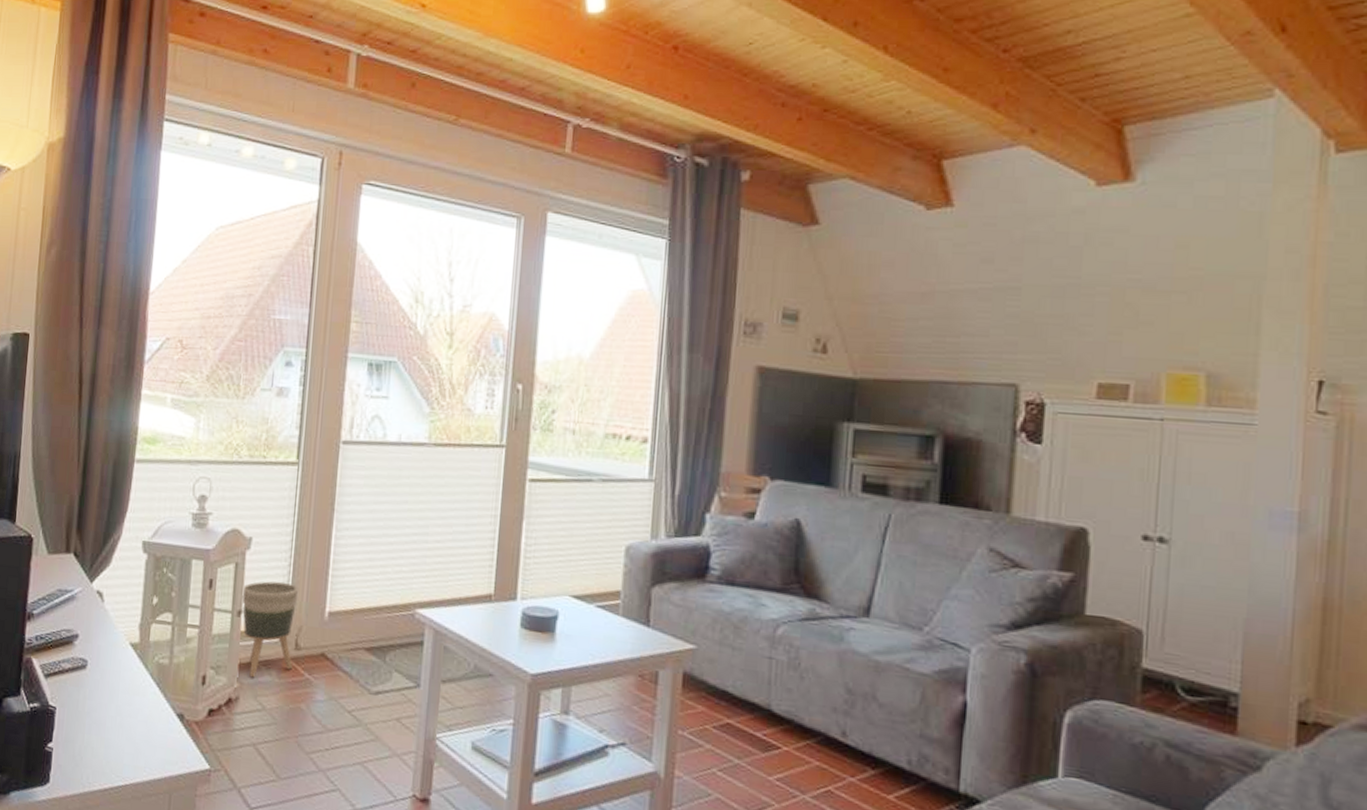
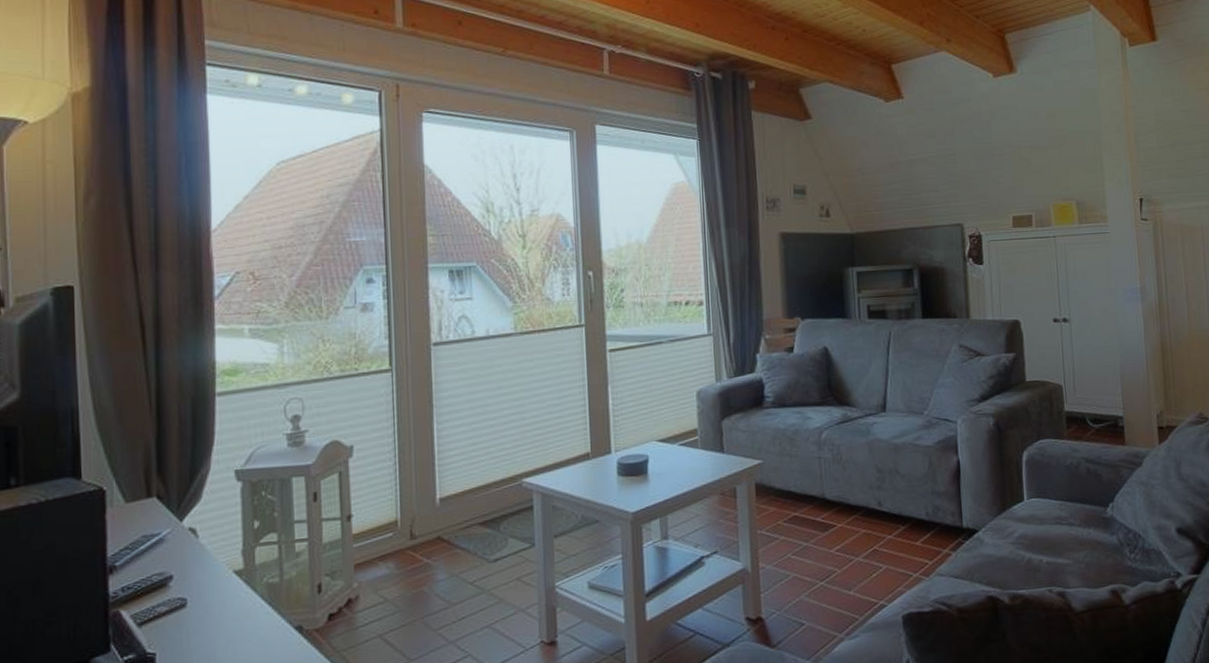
planter: present [242,581,299,678] -> none [350,480,410,575]

